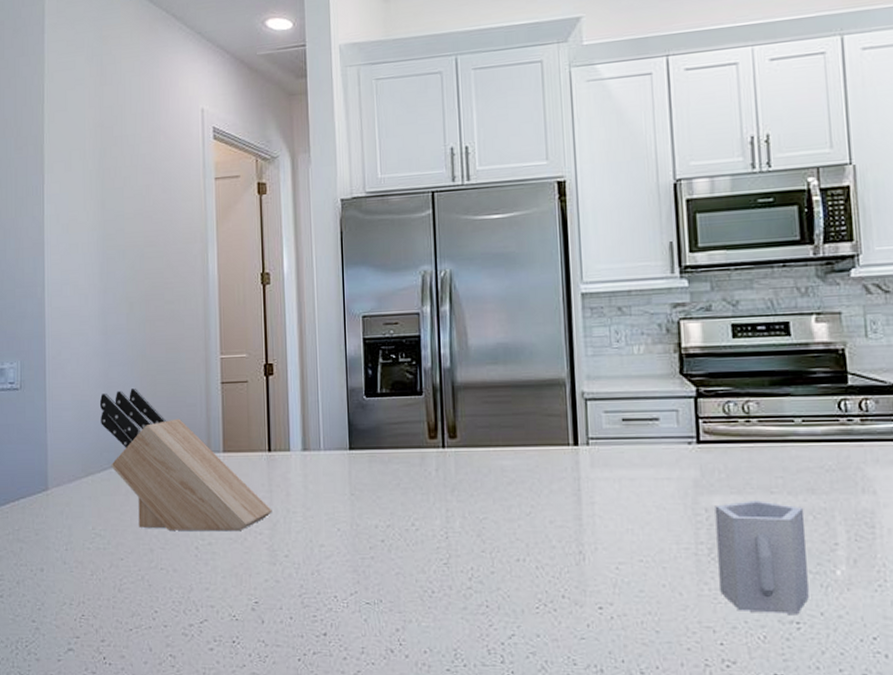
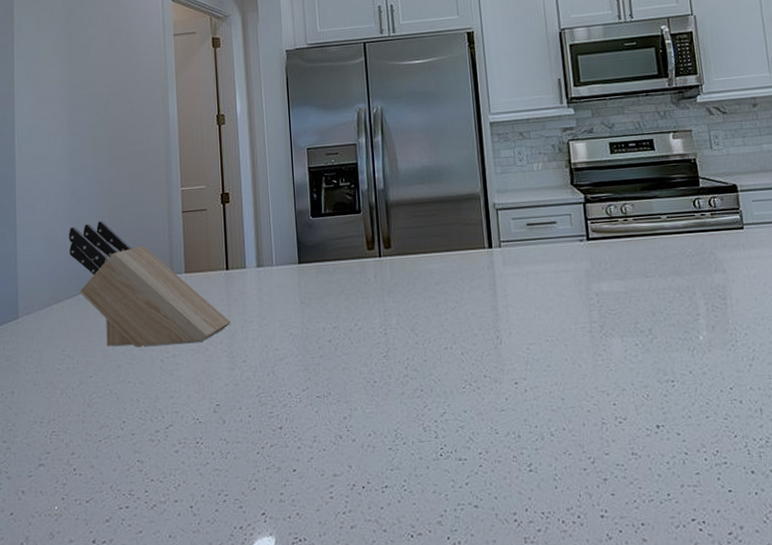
cup: present [715,501,809,614] -> none [603,283,680,376]

